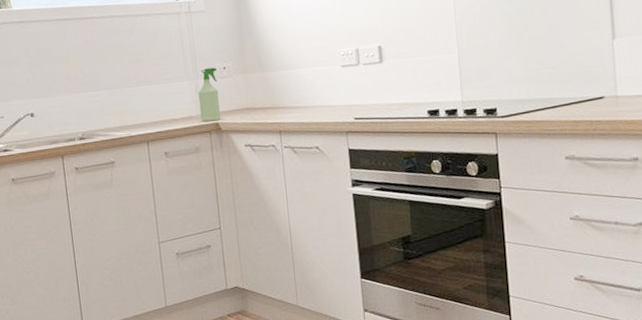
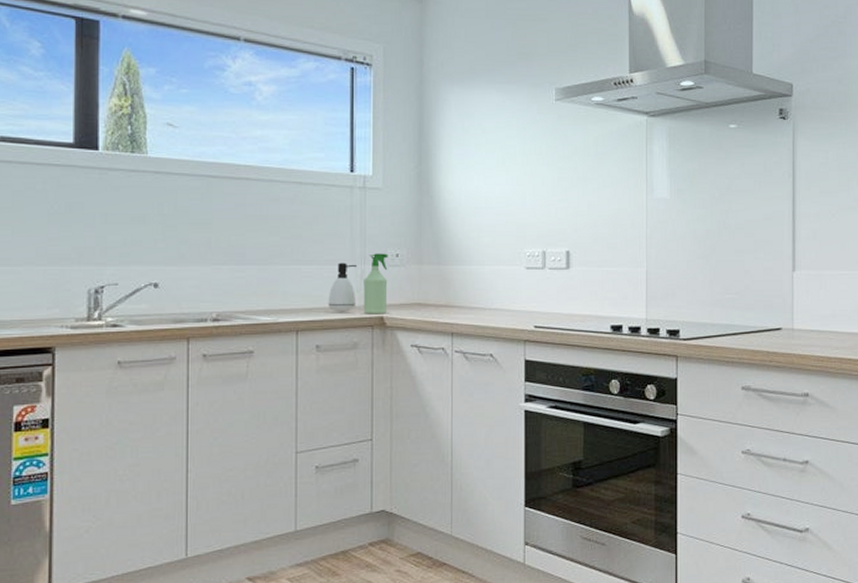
soap dispenser: none [170,79,194,123] -> present [328,263,357,312]

